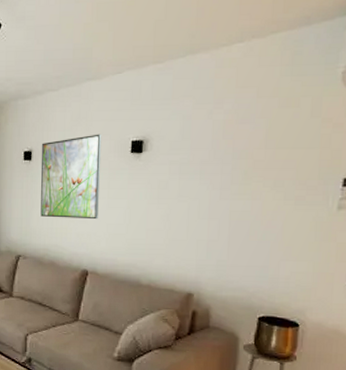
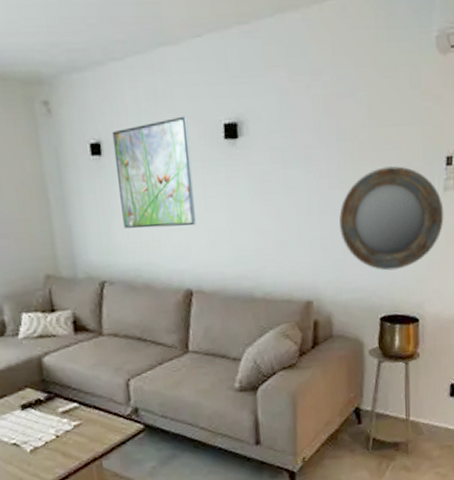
home mirror: none [227,184,336,276] -> present [339,166,444,271]

